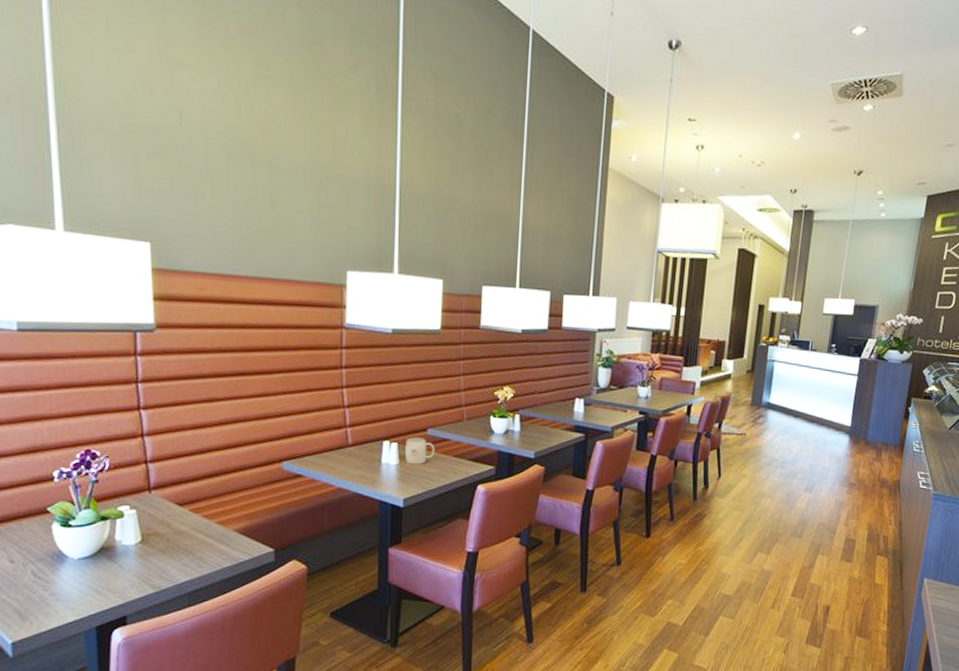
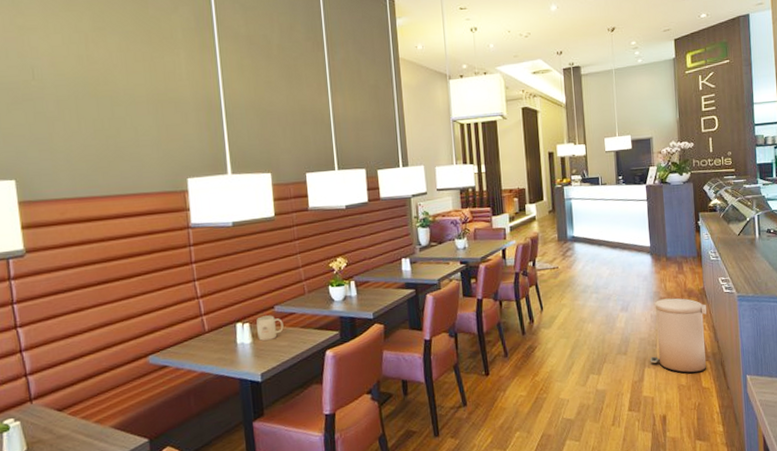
pedal bin: none [824,485,899,568] -> present [650,298,707,374]

